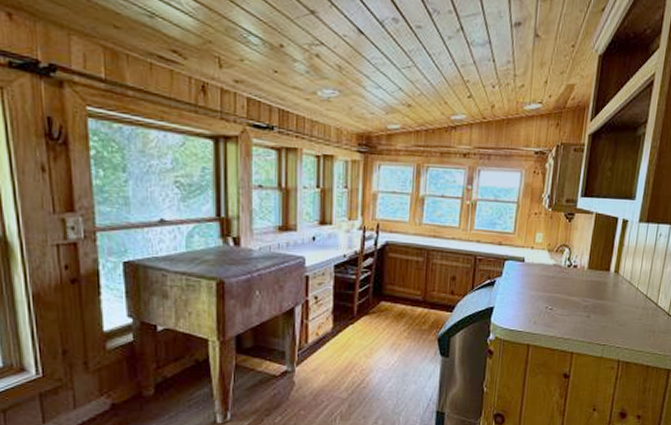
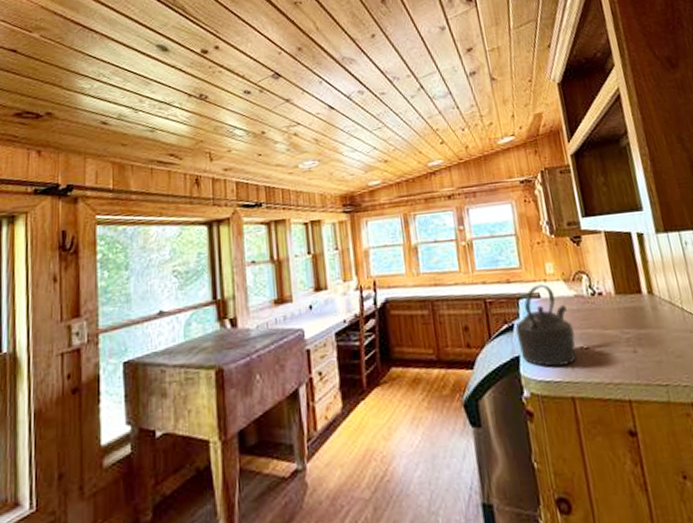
kettle: none [495,250,545,319] -> present [515,284,576,367]

